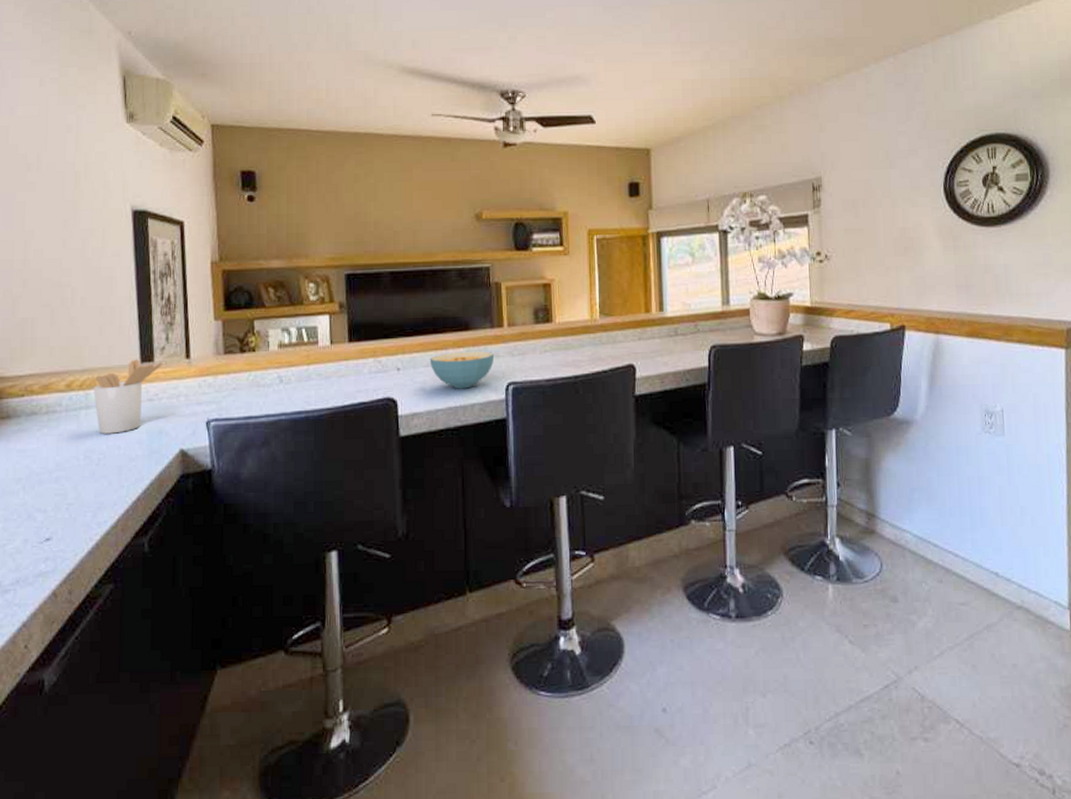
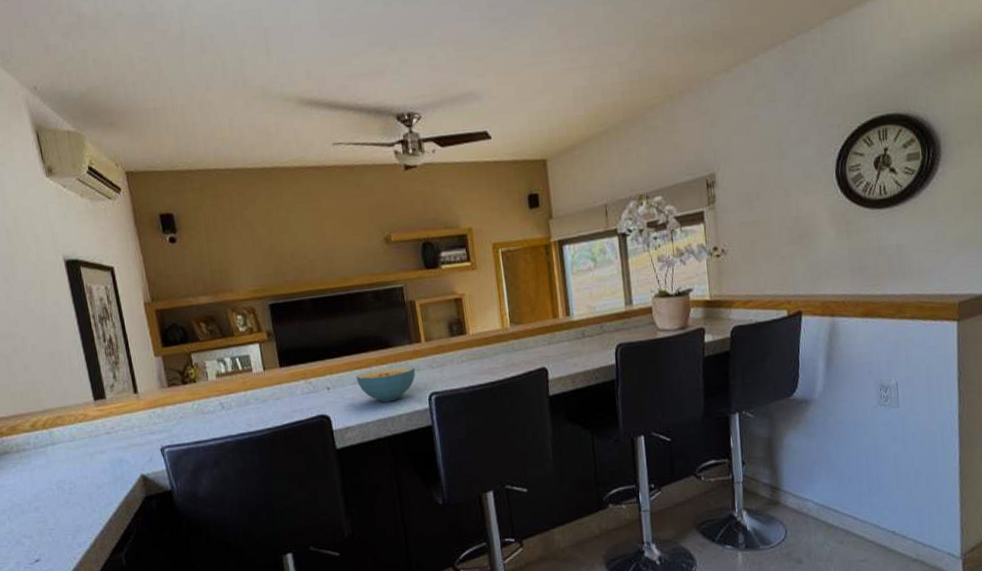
utensil holder: present [94,358,163,434] -> none [56,396,115,466]

